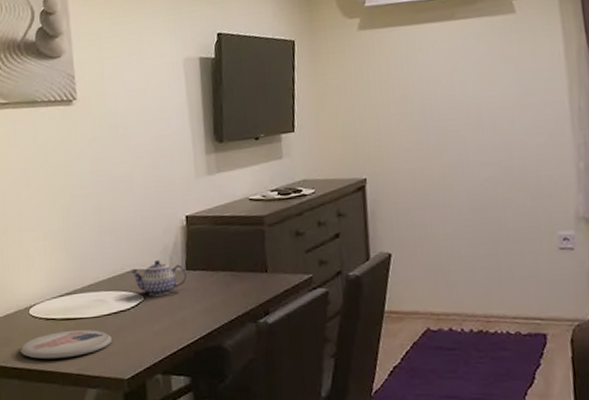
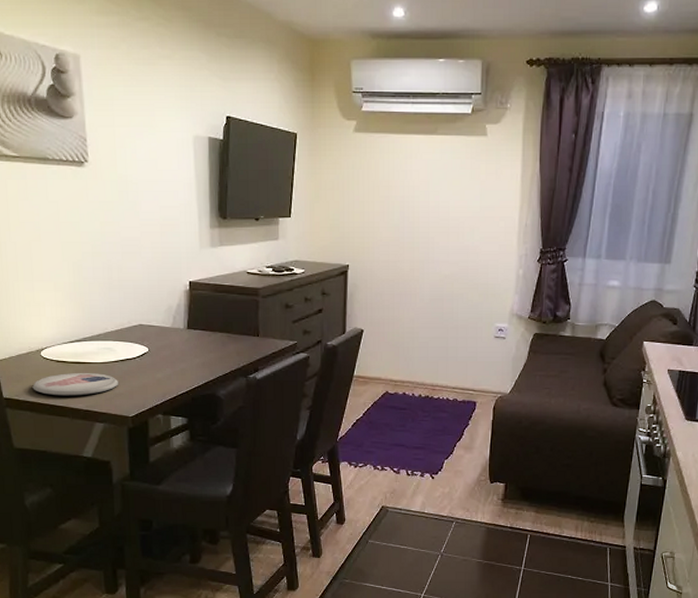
teapot: present [131,260,187,297] -> none [137,318,188,349]

